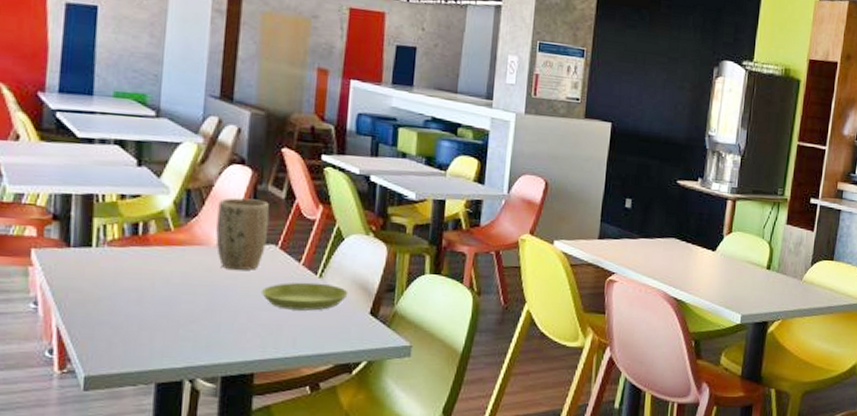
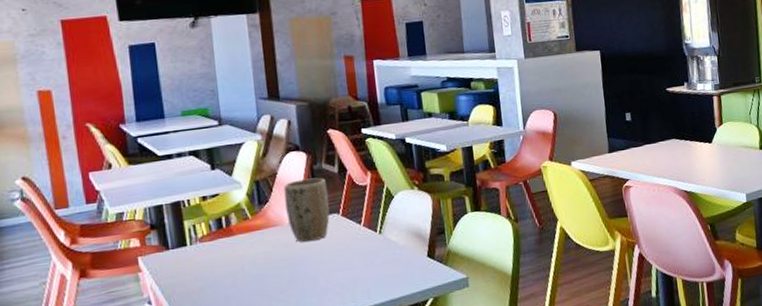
saucer: present [262,282,348,311] -> none [334,238,406,267]

